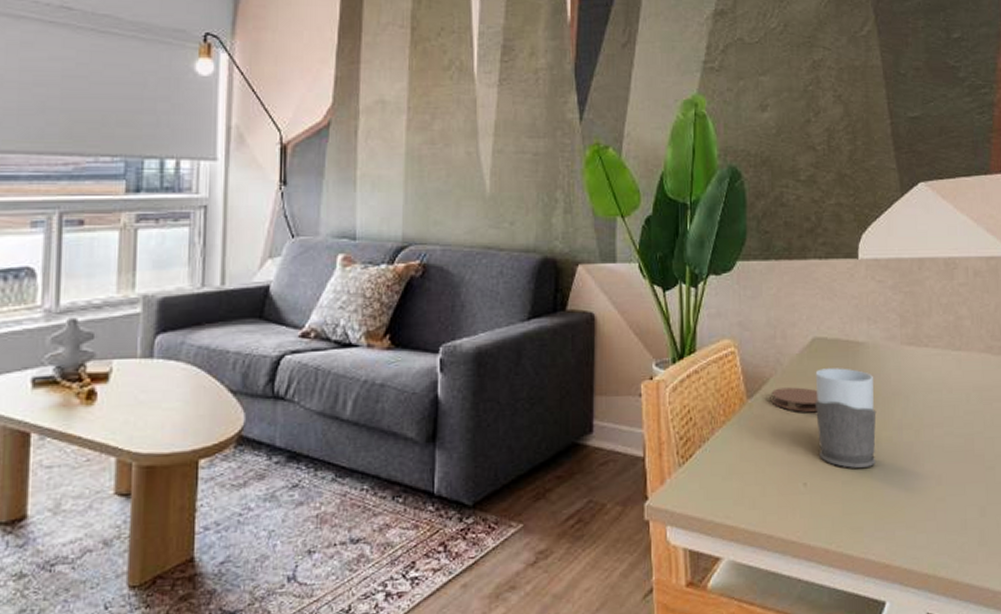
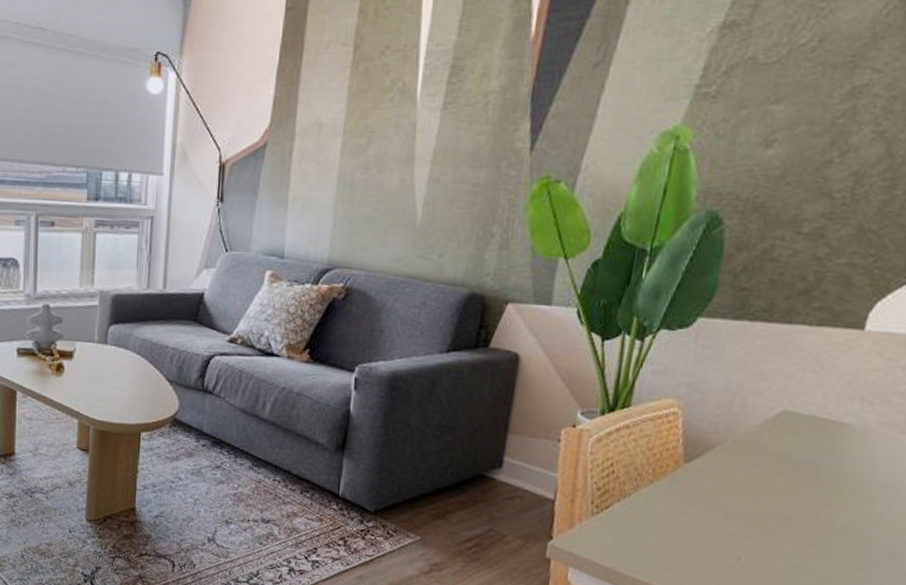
coaster: present [771,387,818,413] -> none [713,457,776,489]
mug: present [815,368,877,468] -> none [763,445,854,556]

